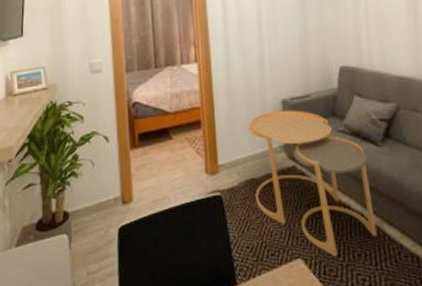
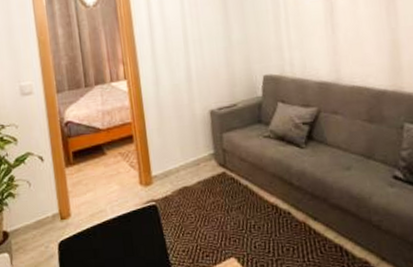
side table: present [248,110,377,258] -> none [178,119,303,254]

